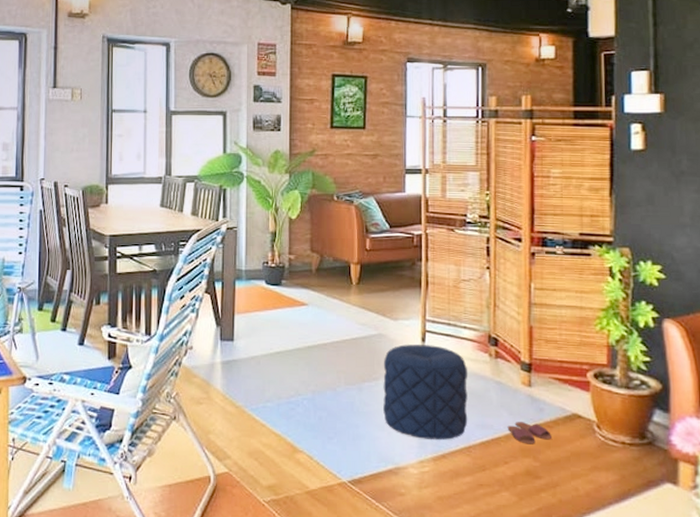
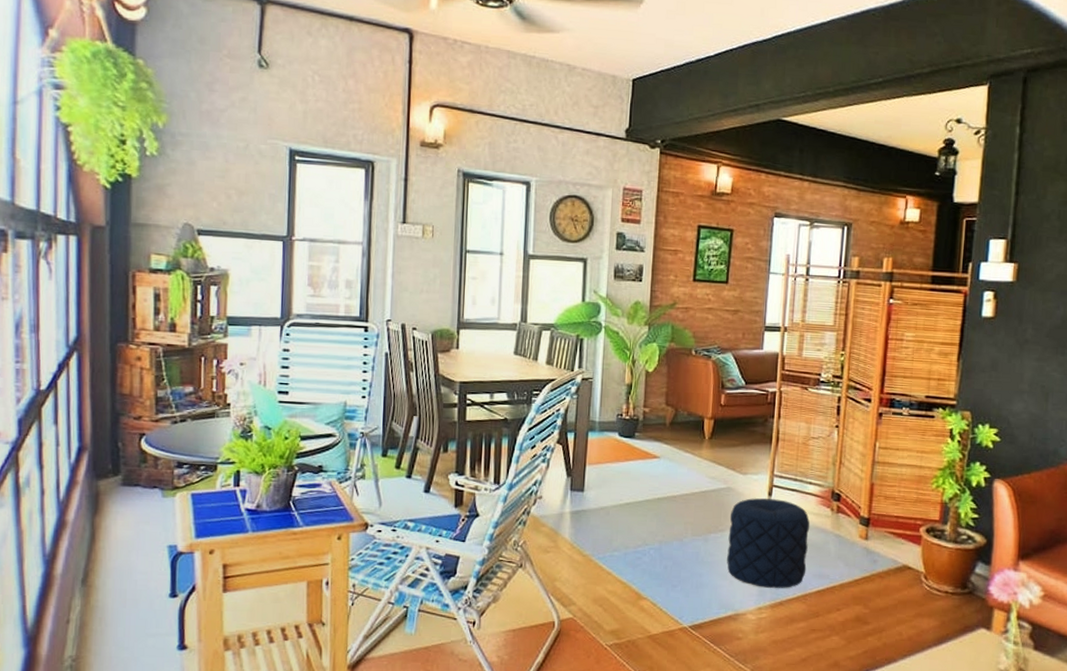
slippers: present [507,422,551,445] -> none [842,572,882,593]

